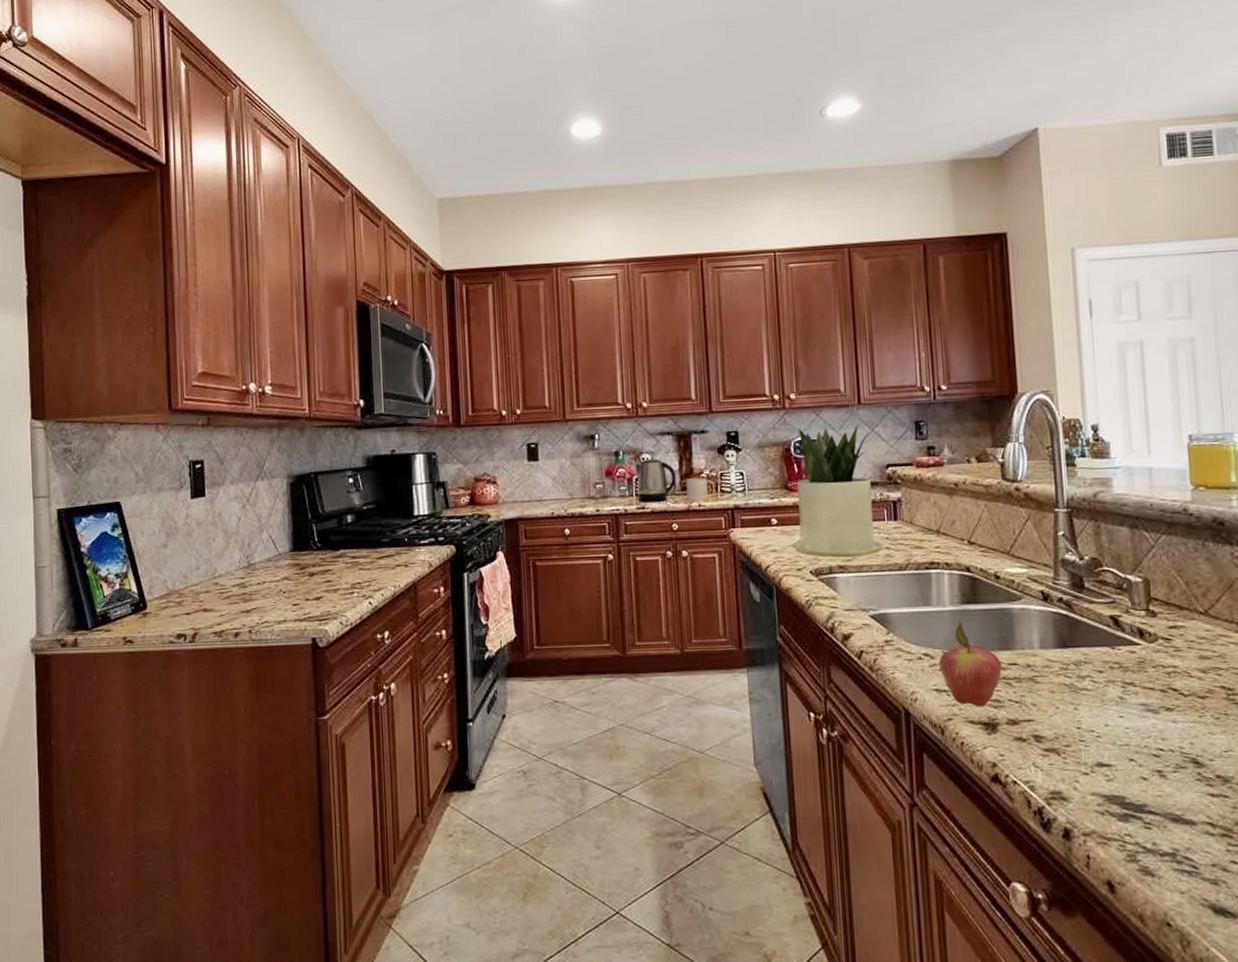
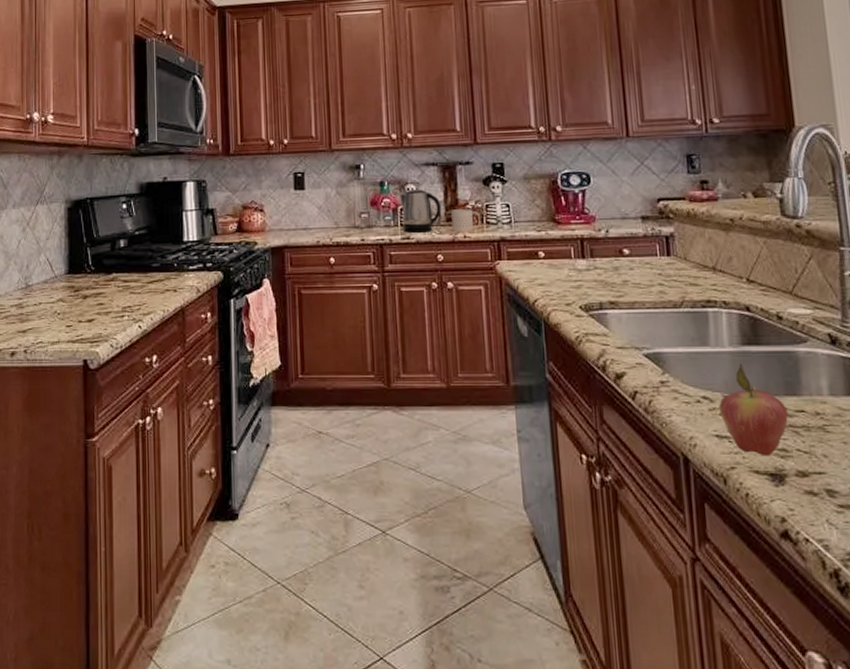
planter: present [792,424,883,558] -> none [561,157,656,294]

